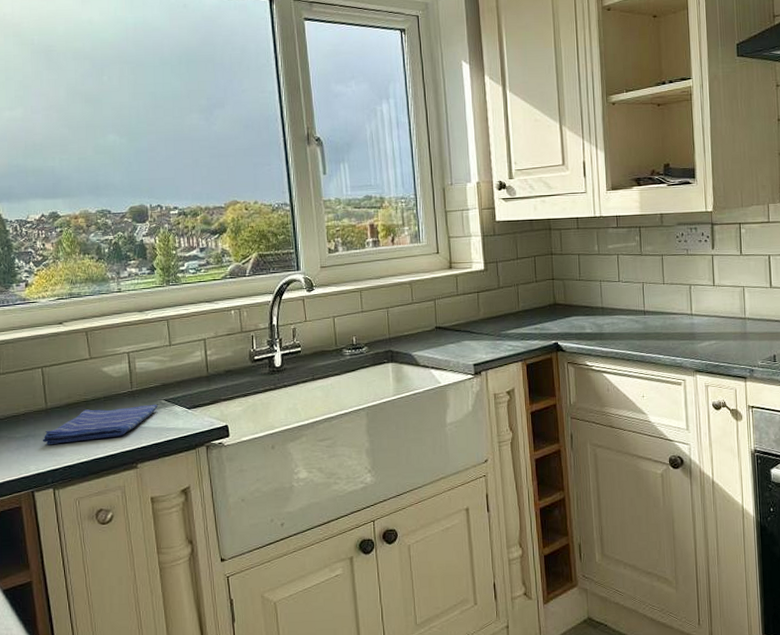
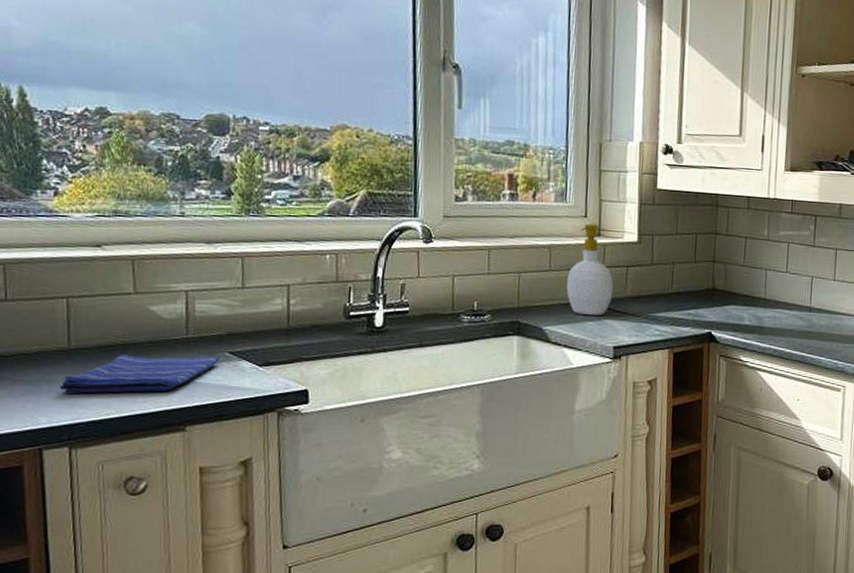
soap bottle: none [427,258,468,339] -> present [566,223,614,316]

